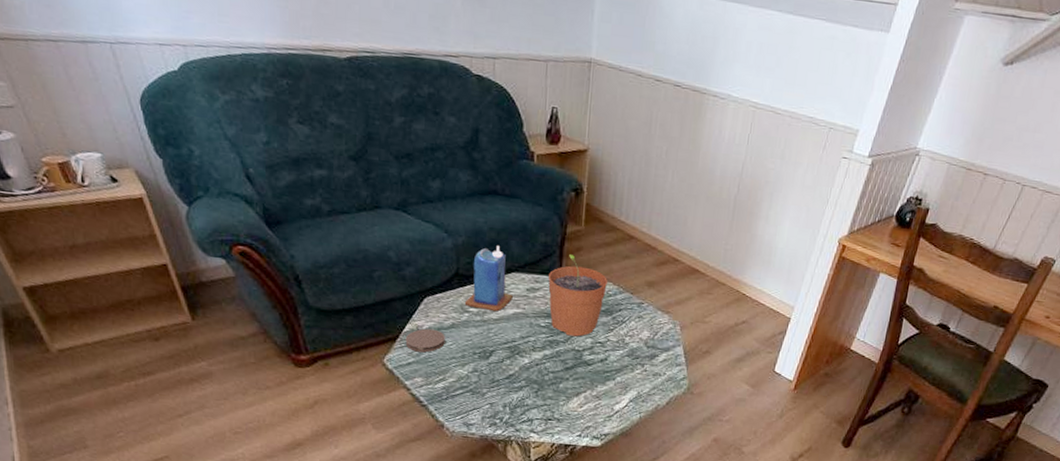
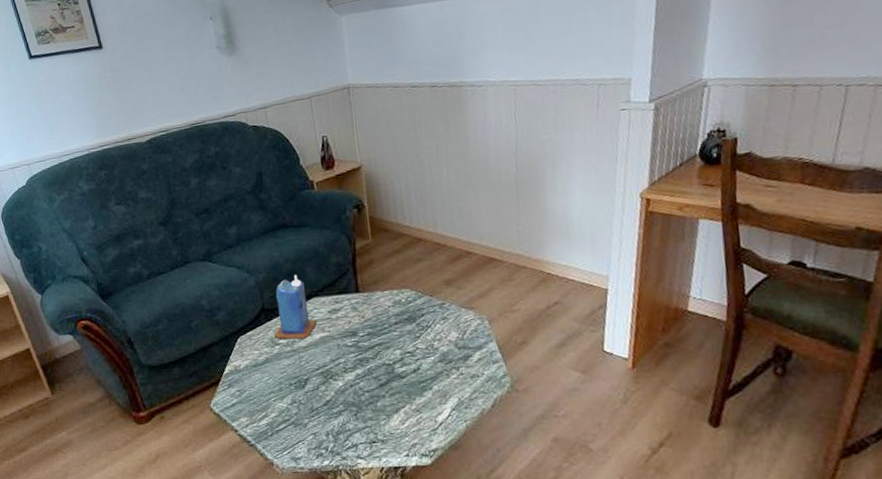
coaster: present [405,328,445,353] -> none [226,367,262,392]
plant pot: present [548,255,607,337] -> none [346,269,405,351]

